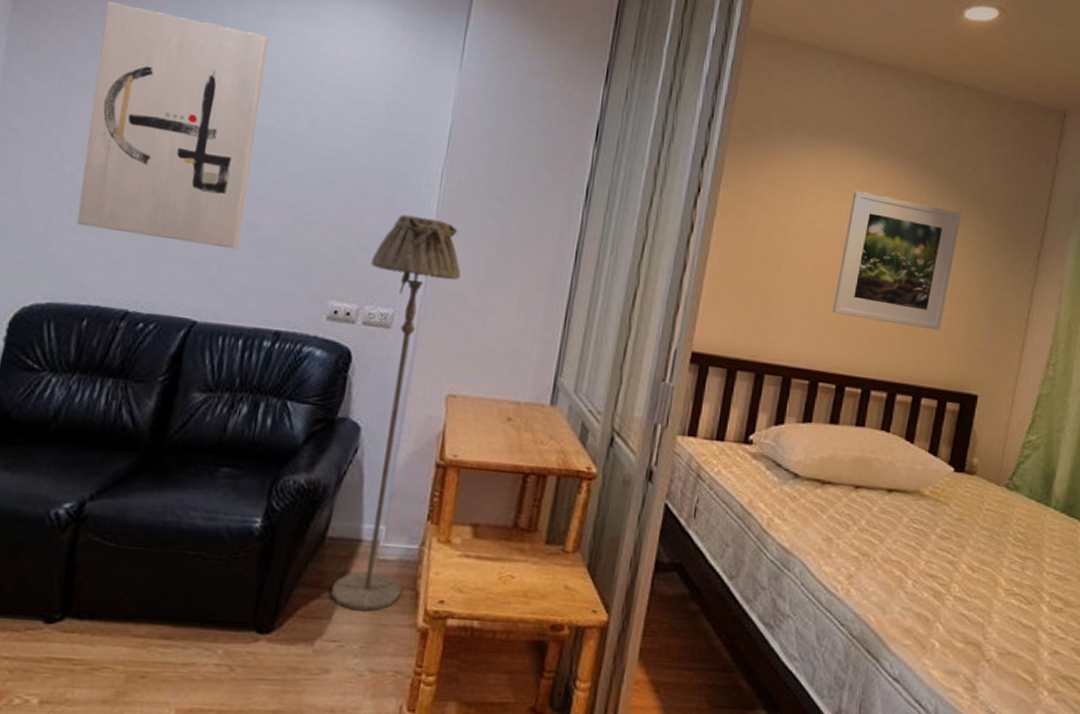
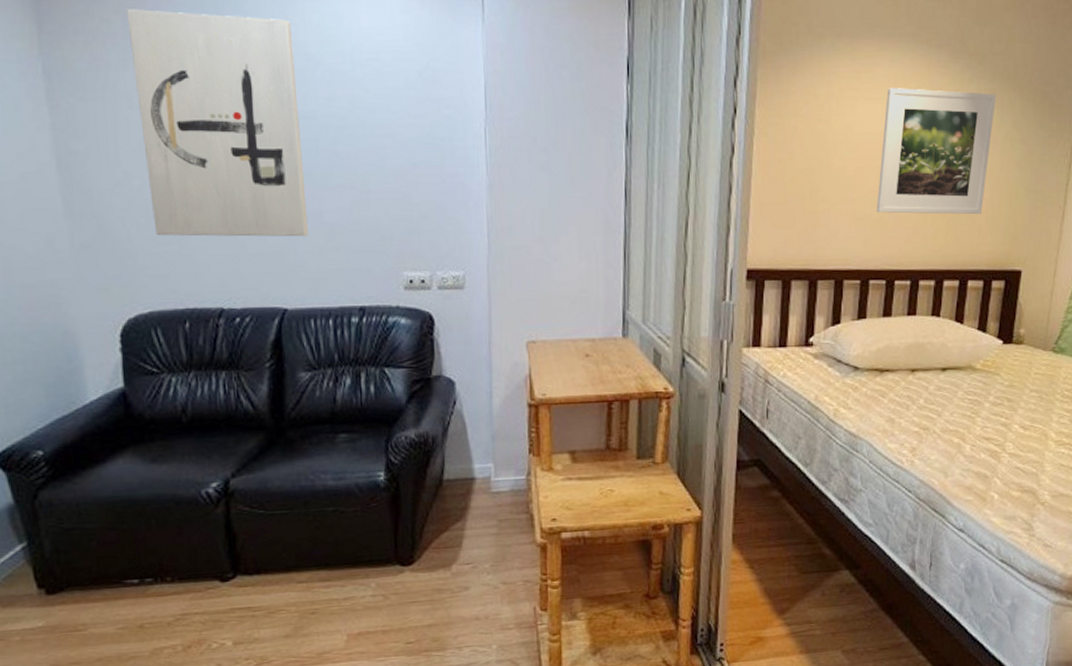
floor lamp: present [331,214,461,612] -> none [434,179,520,537]

